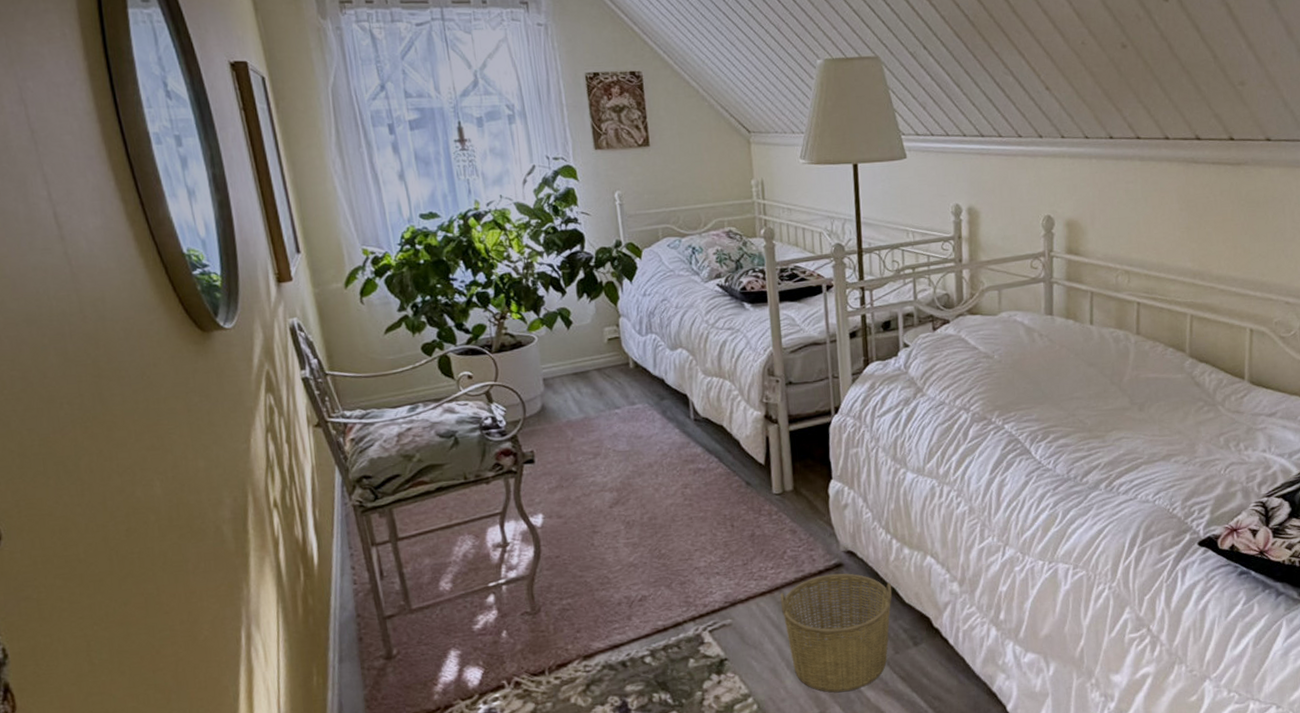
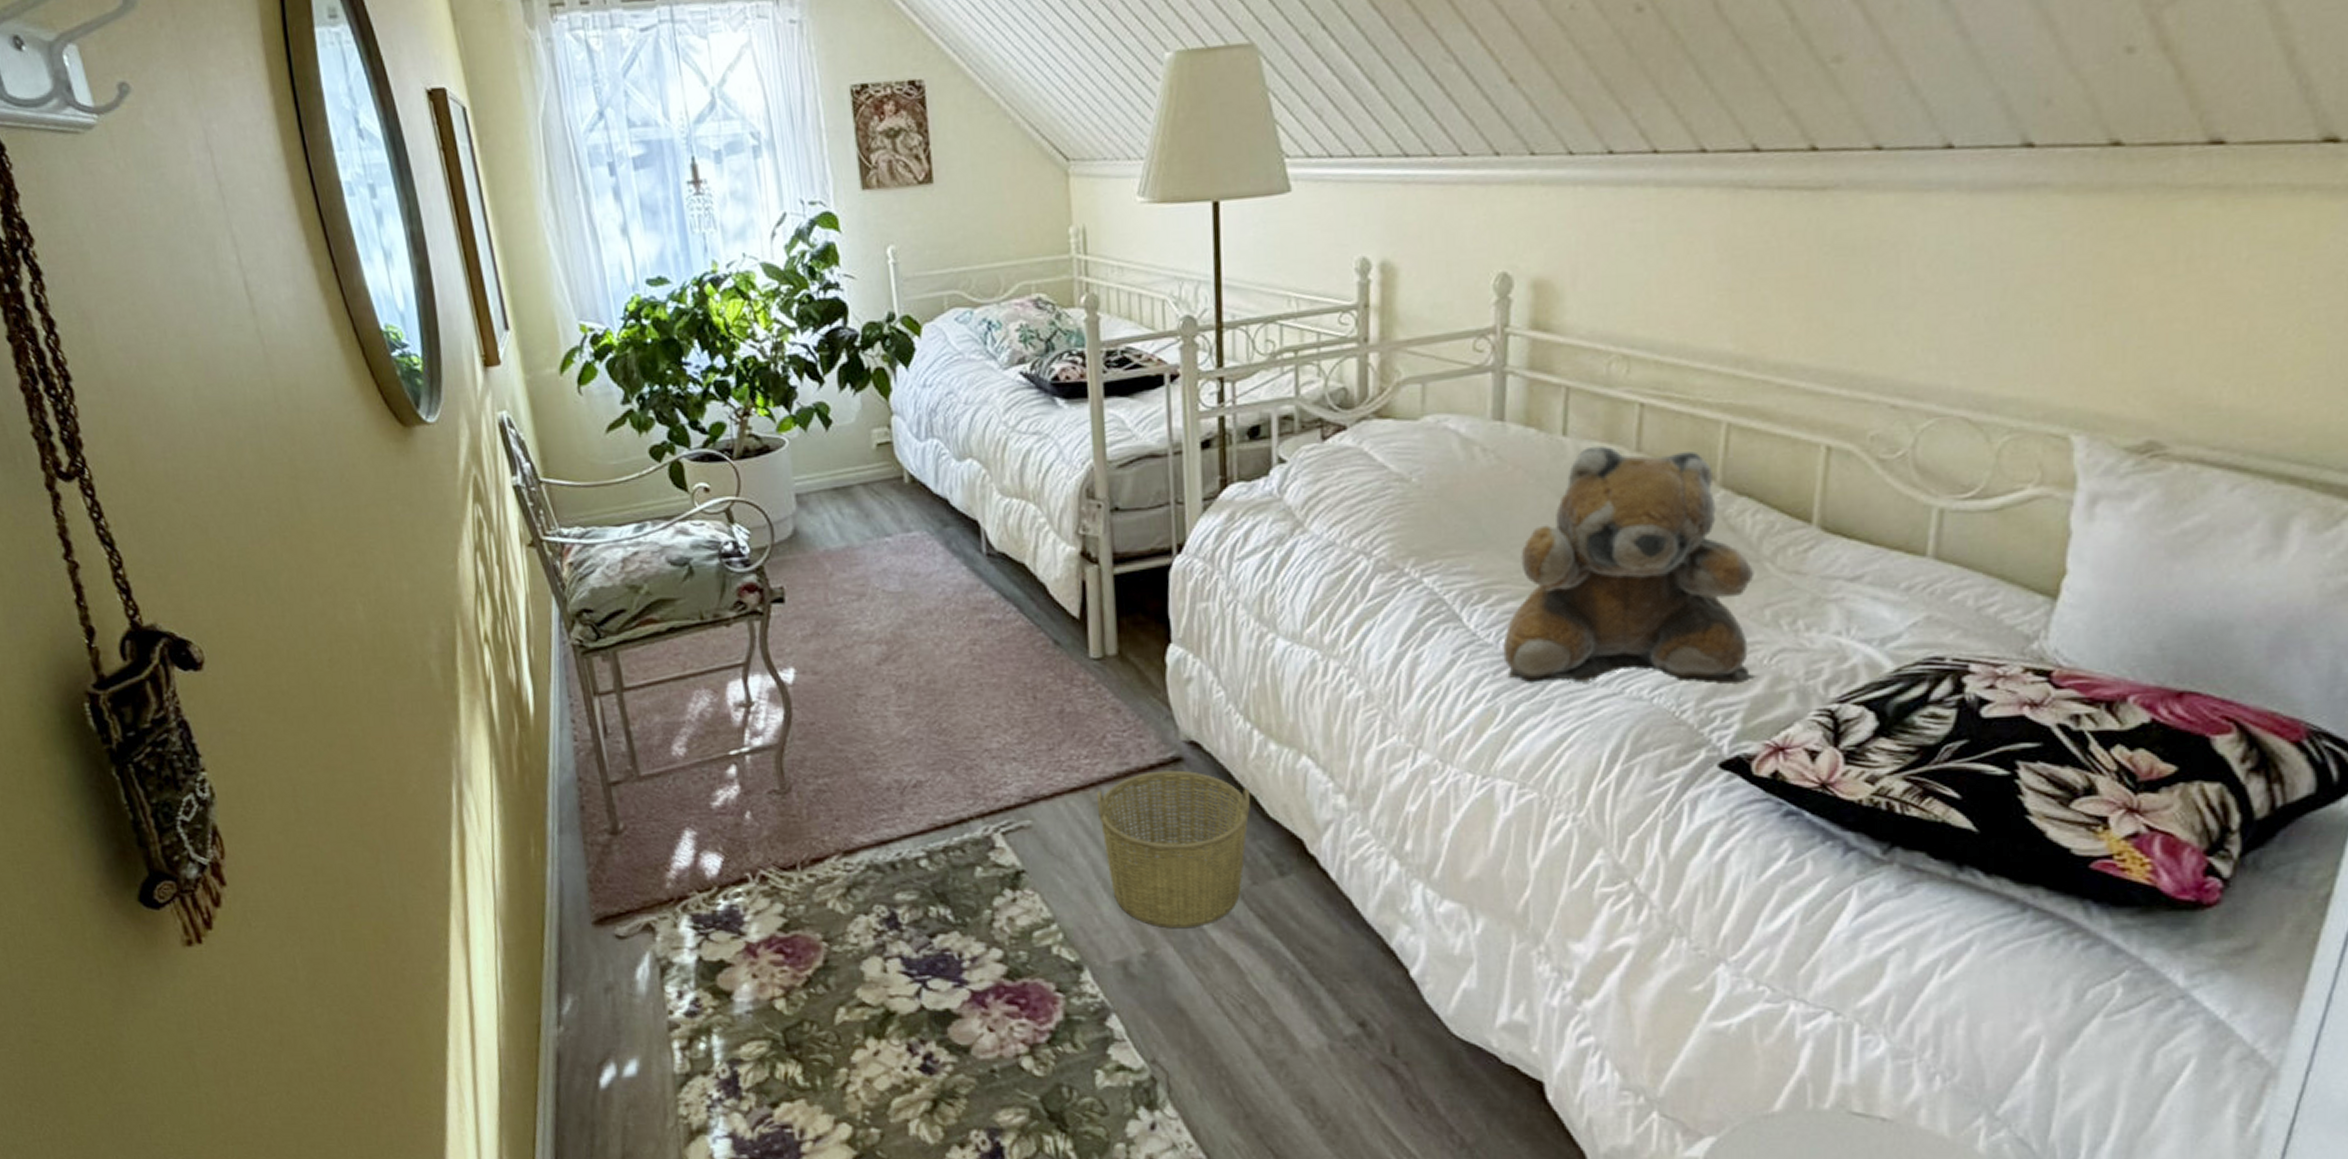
teddy bear: none [1058,331,1218,495] -> present [1503,447,1757,685]

